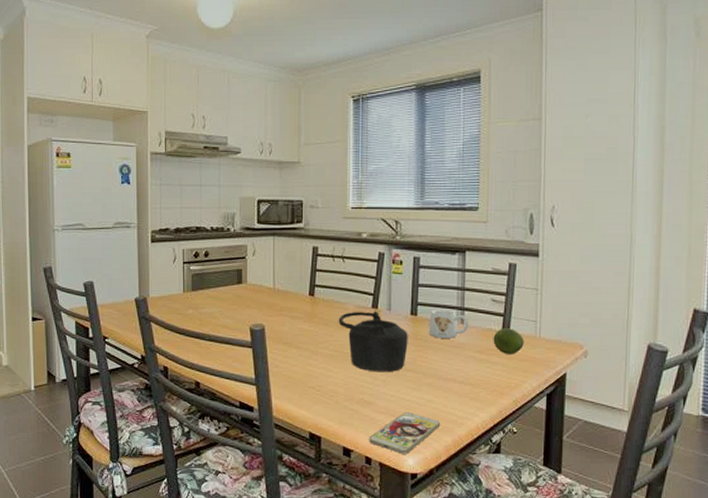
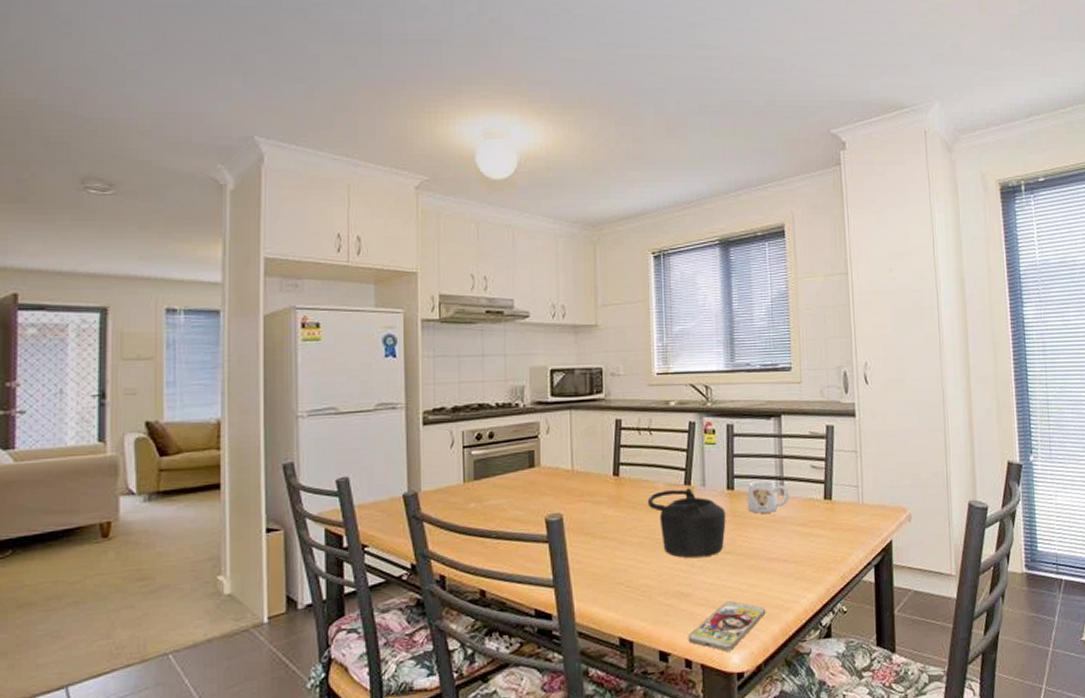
fruit: present [493,328,524,354] -> none [815,496,847,525]

